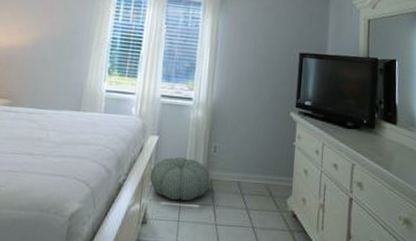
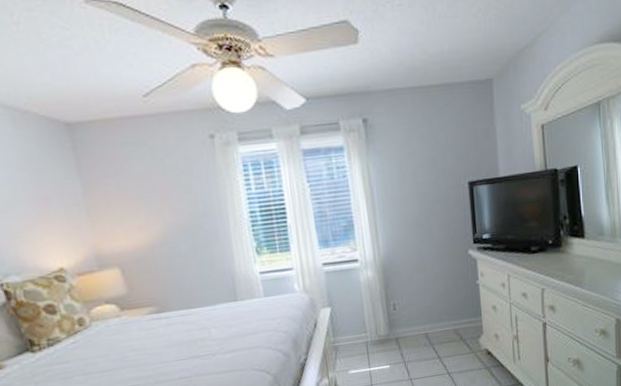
pouf: present [149,157,210,201] -> none [331,322,396,367]

